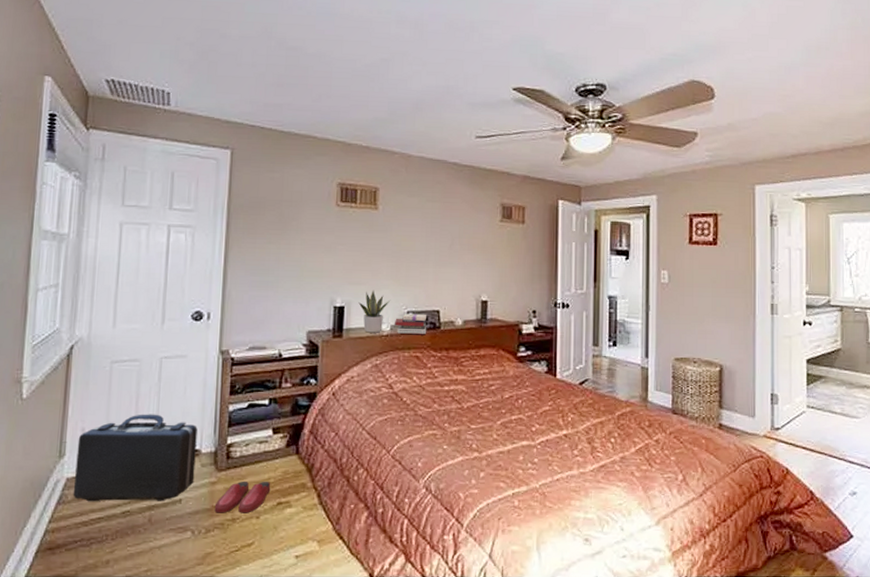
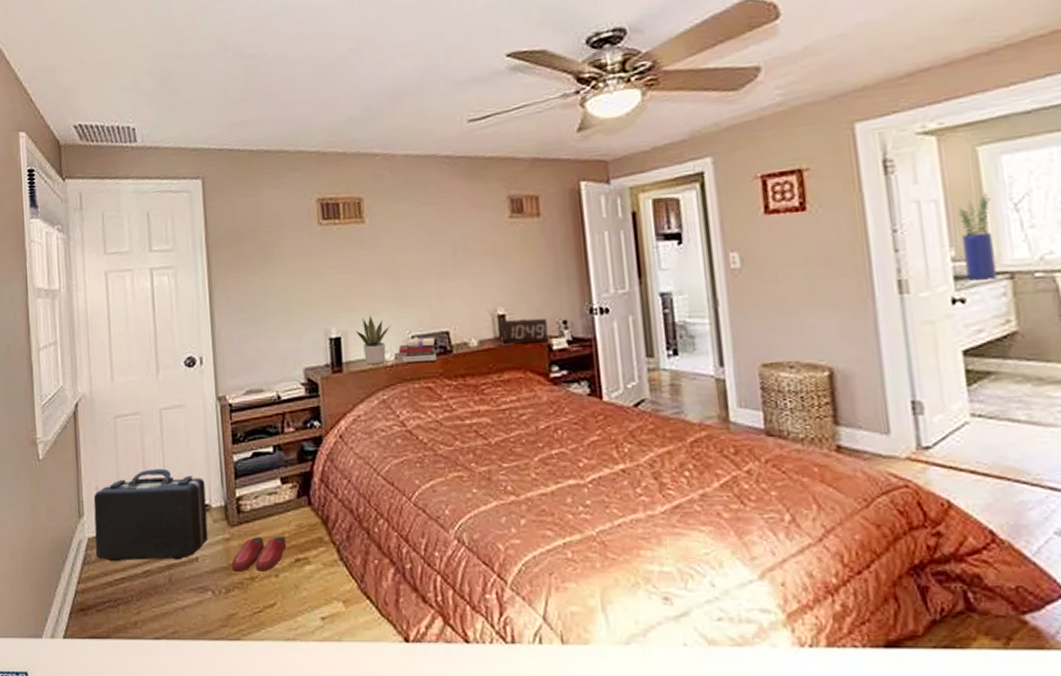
alarm clock: none [482,306,520,327] -> present [500,318,549,345]
vase: none [813,248,834,310] -> present [957,193,997,281]

